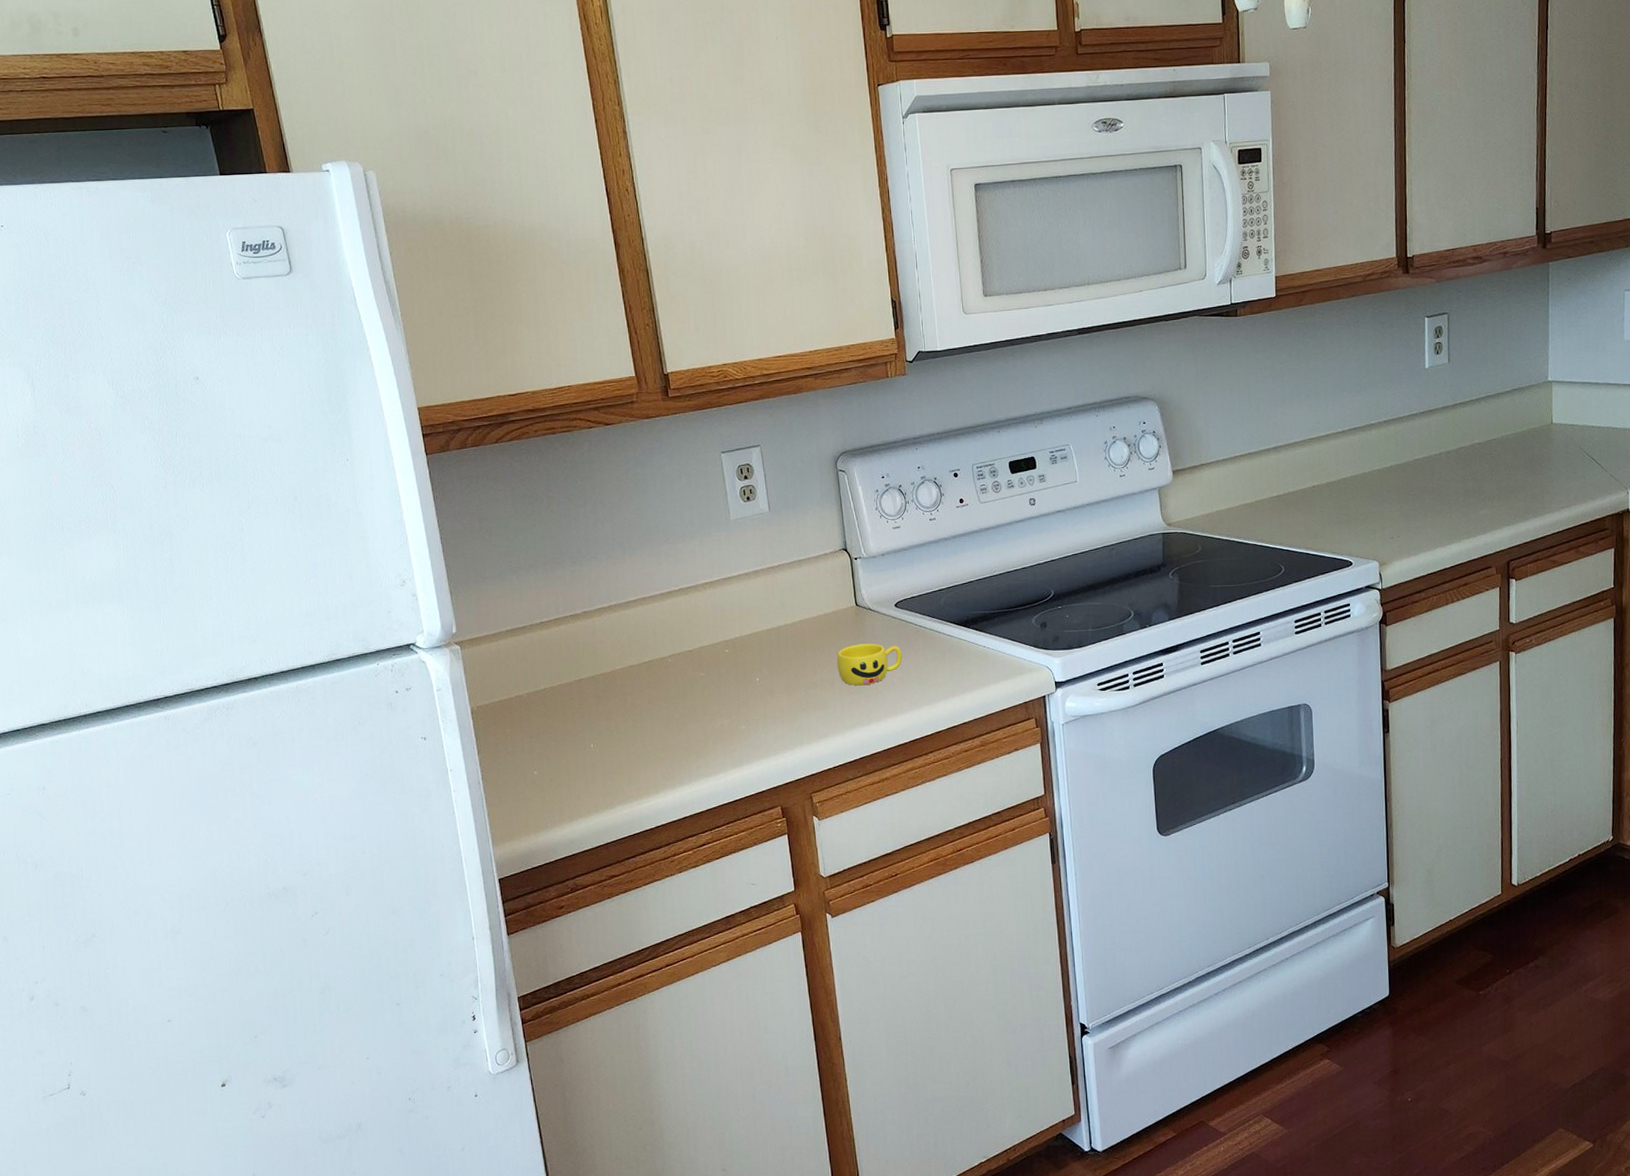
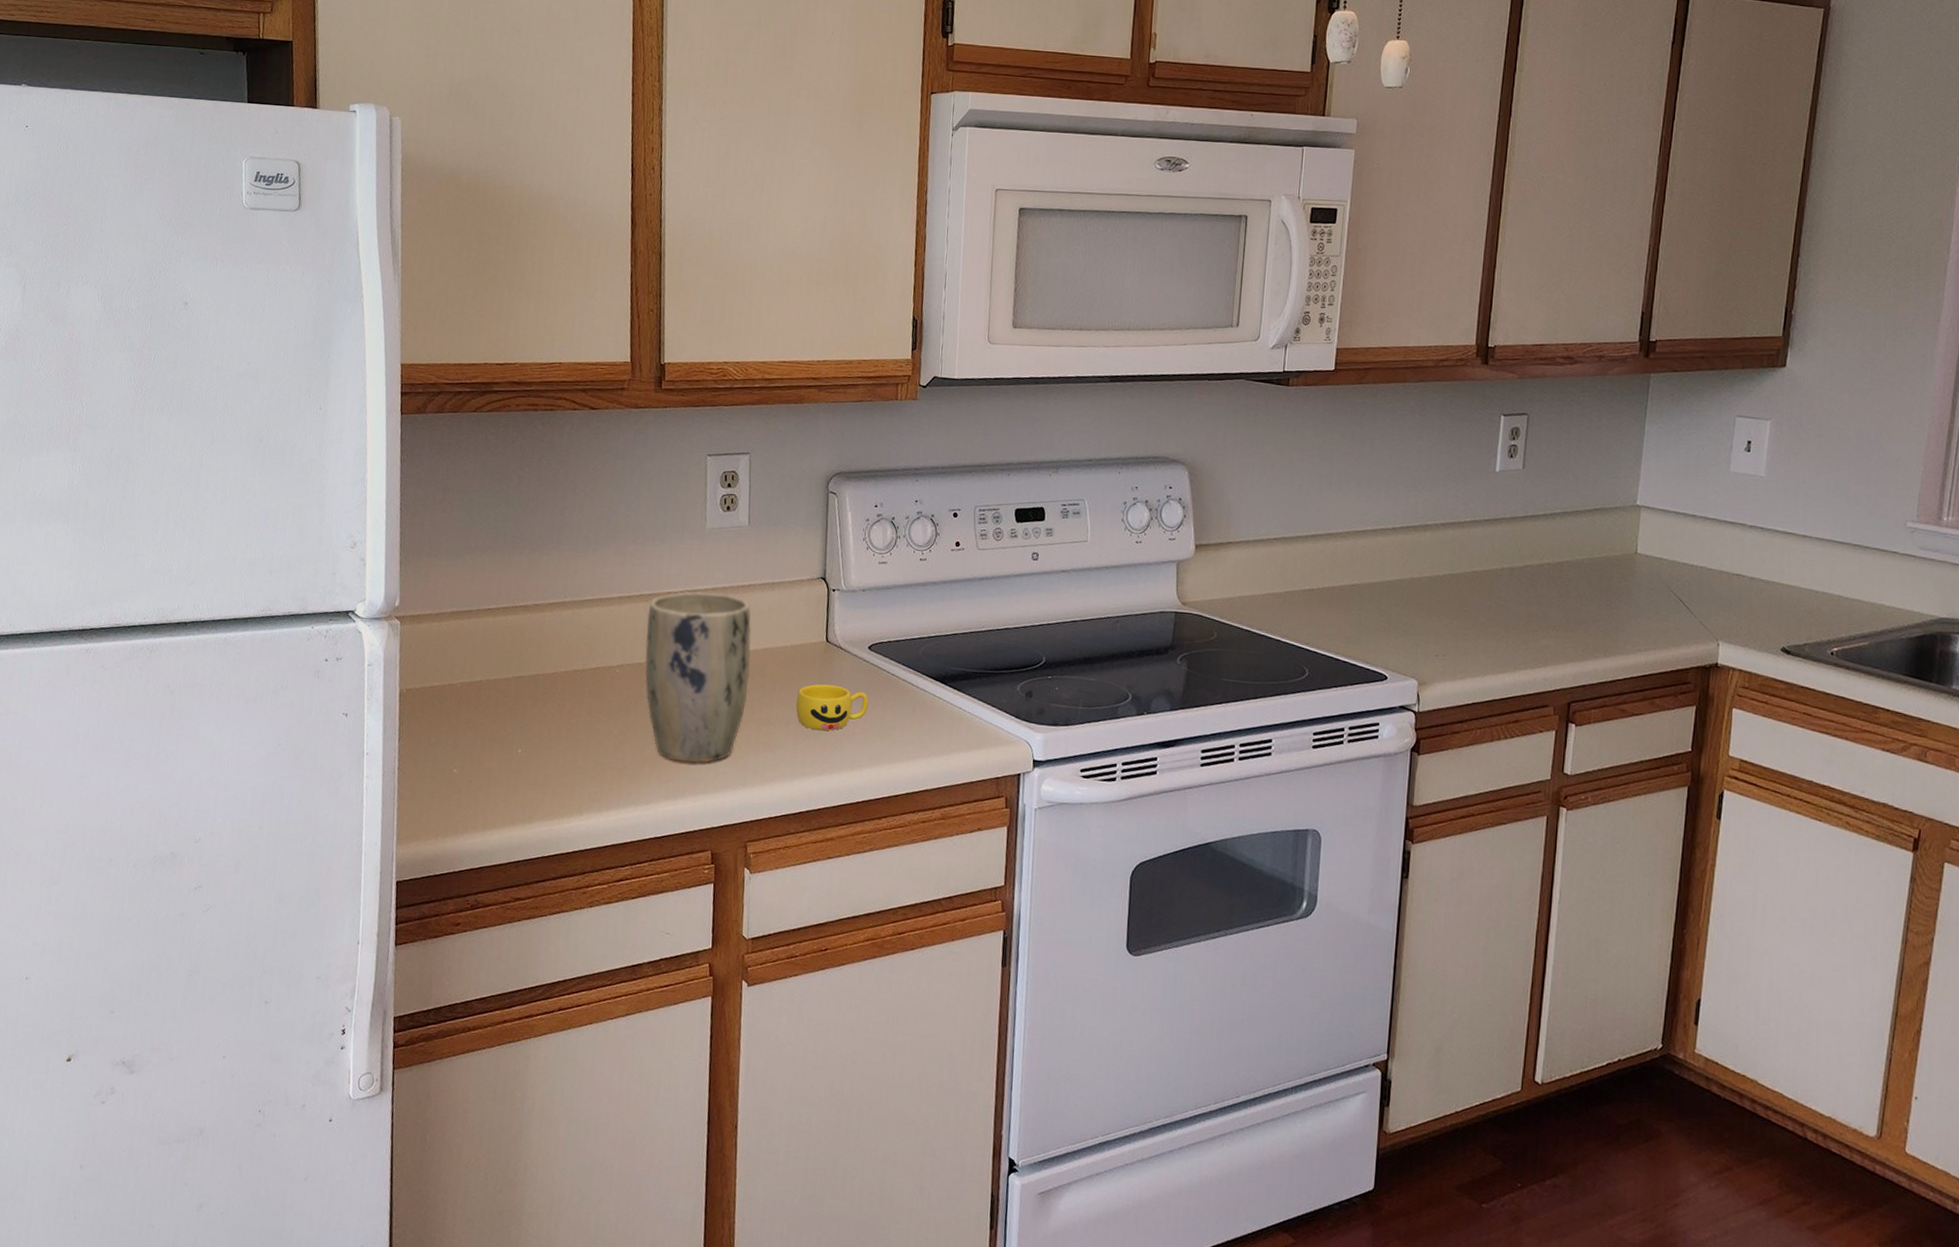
plant pot: none [689,576,793,733] -> present [644,591,752,763]

